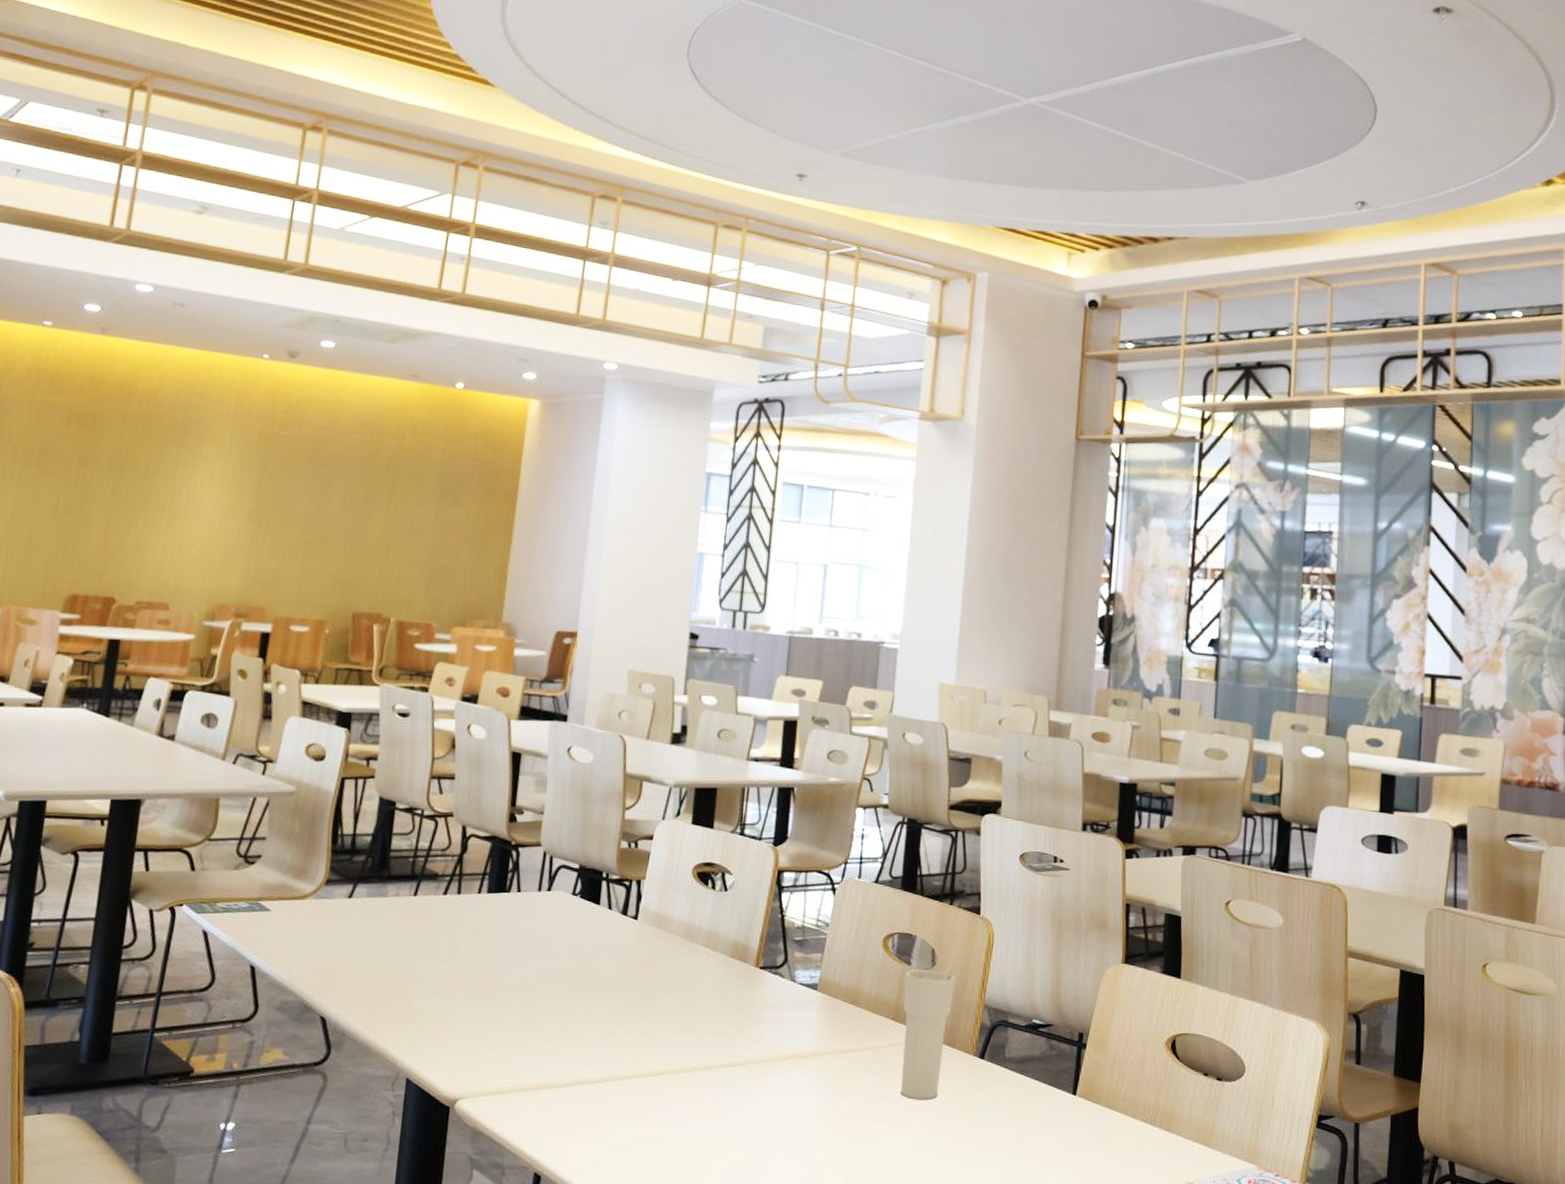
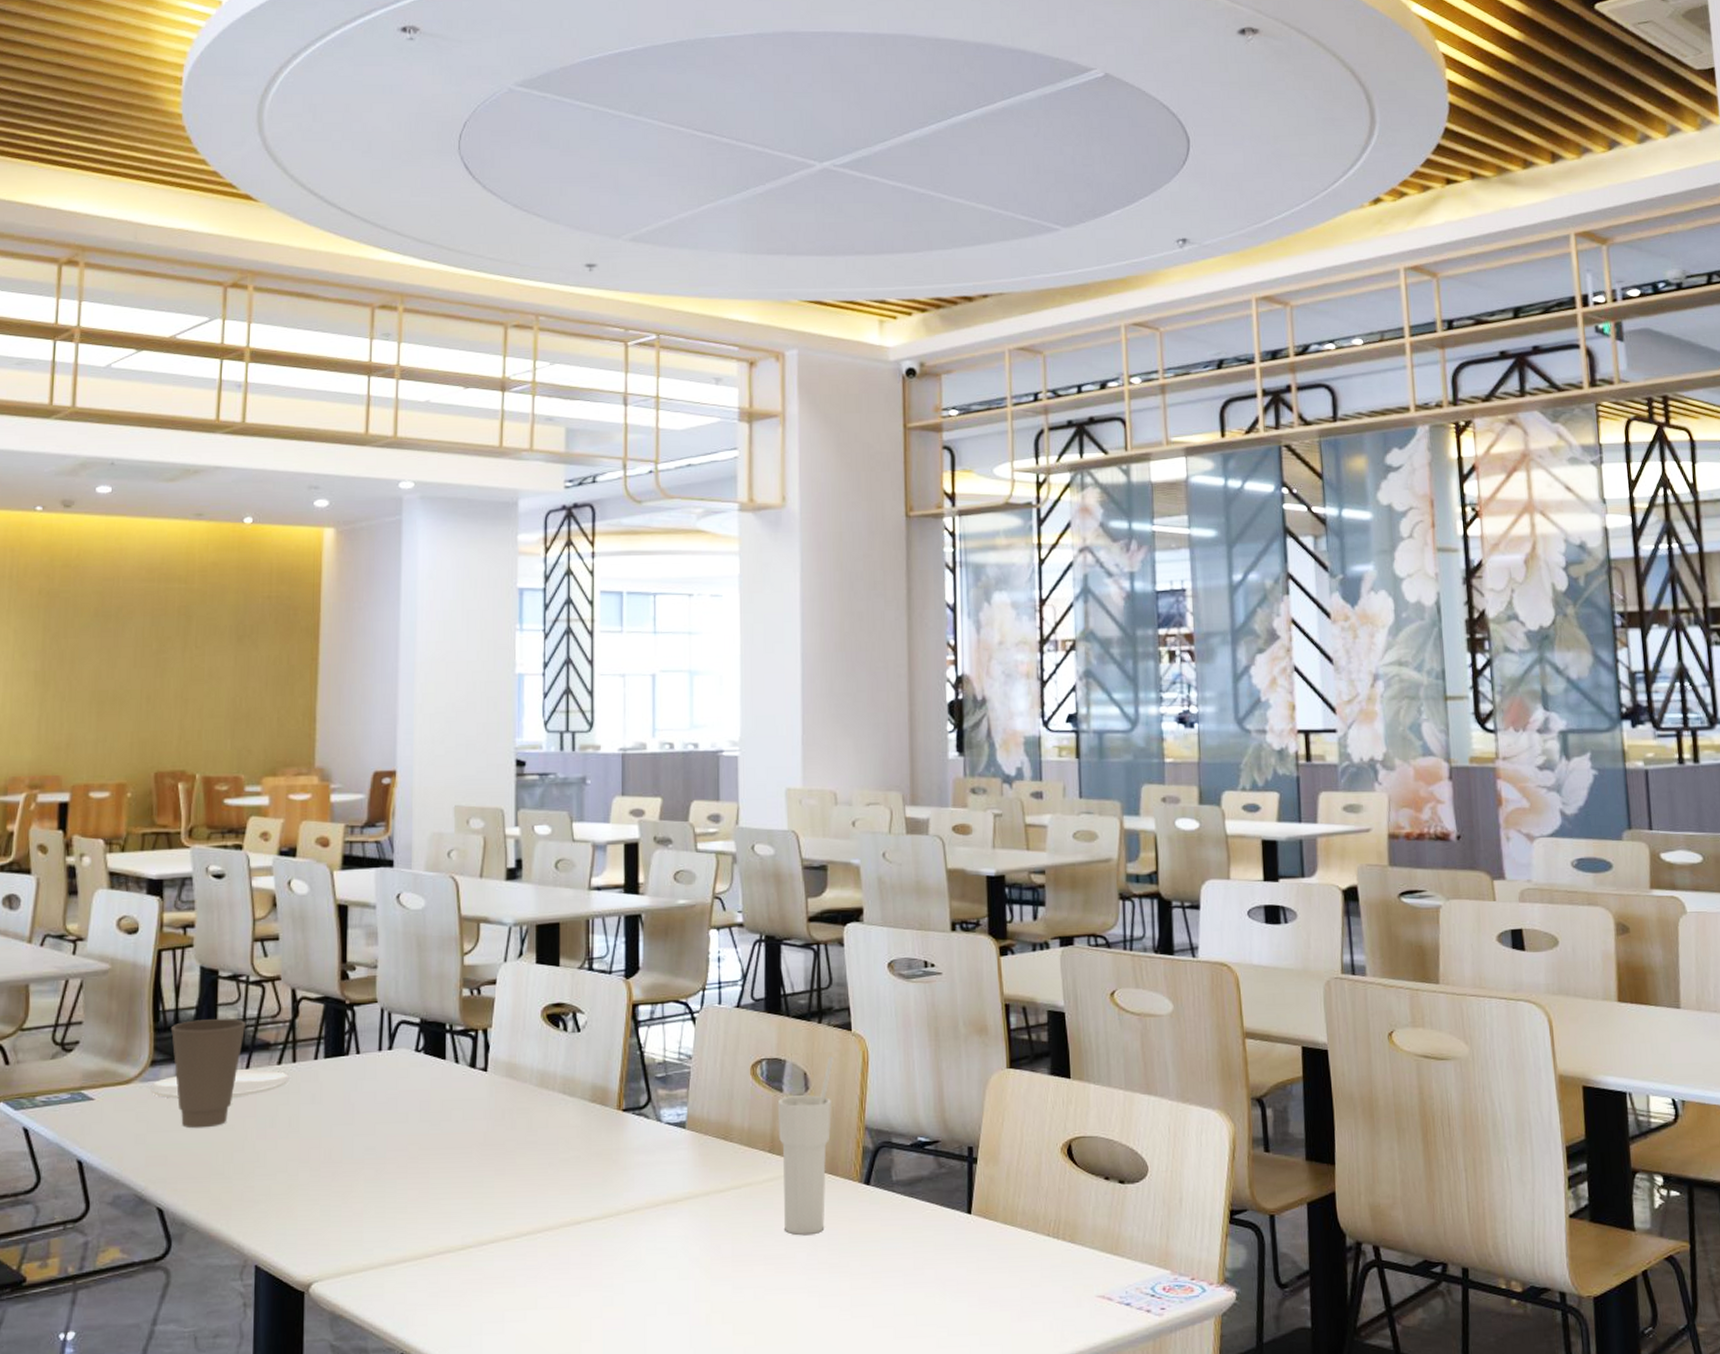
plate: none [322,895,454,923] -> present [149,1068,290,1099]
cup: none [347,846,418,947] -> present [170,1019,246,1129]

